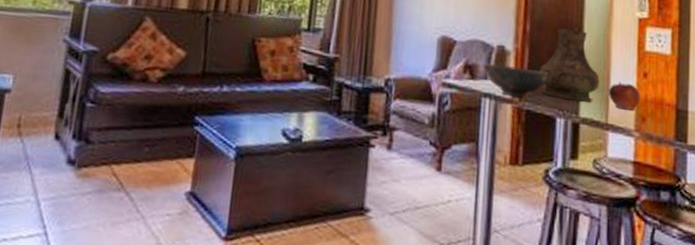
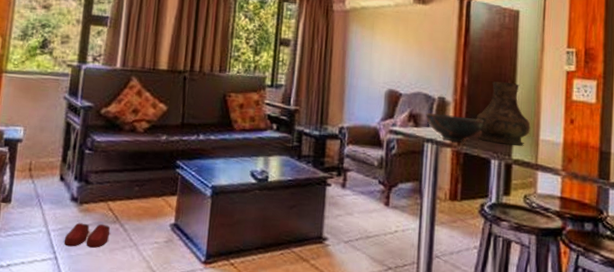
slippers: none [56,190,113,221] -> present [64,222,110,248]
fruit: present [609,82,641,111] -> none [538,128,568,153]

